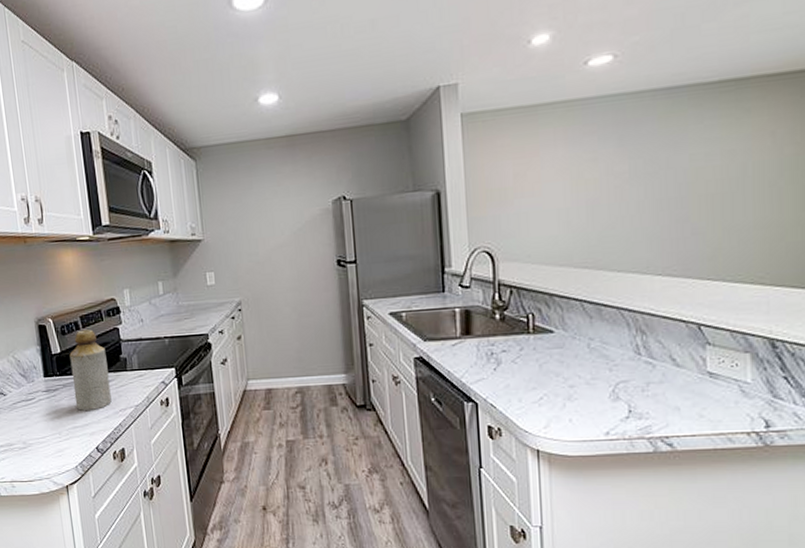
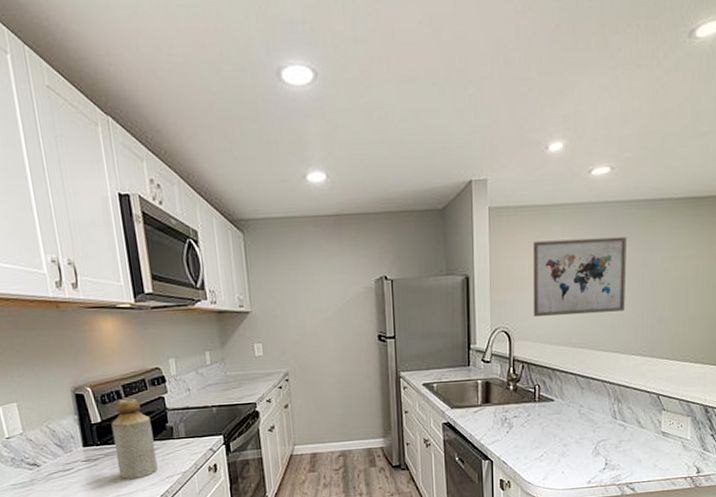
wall art: none [517,133,643,233] -> present [533,236,627,316]

